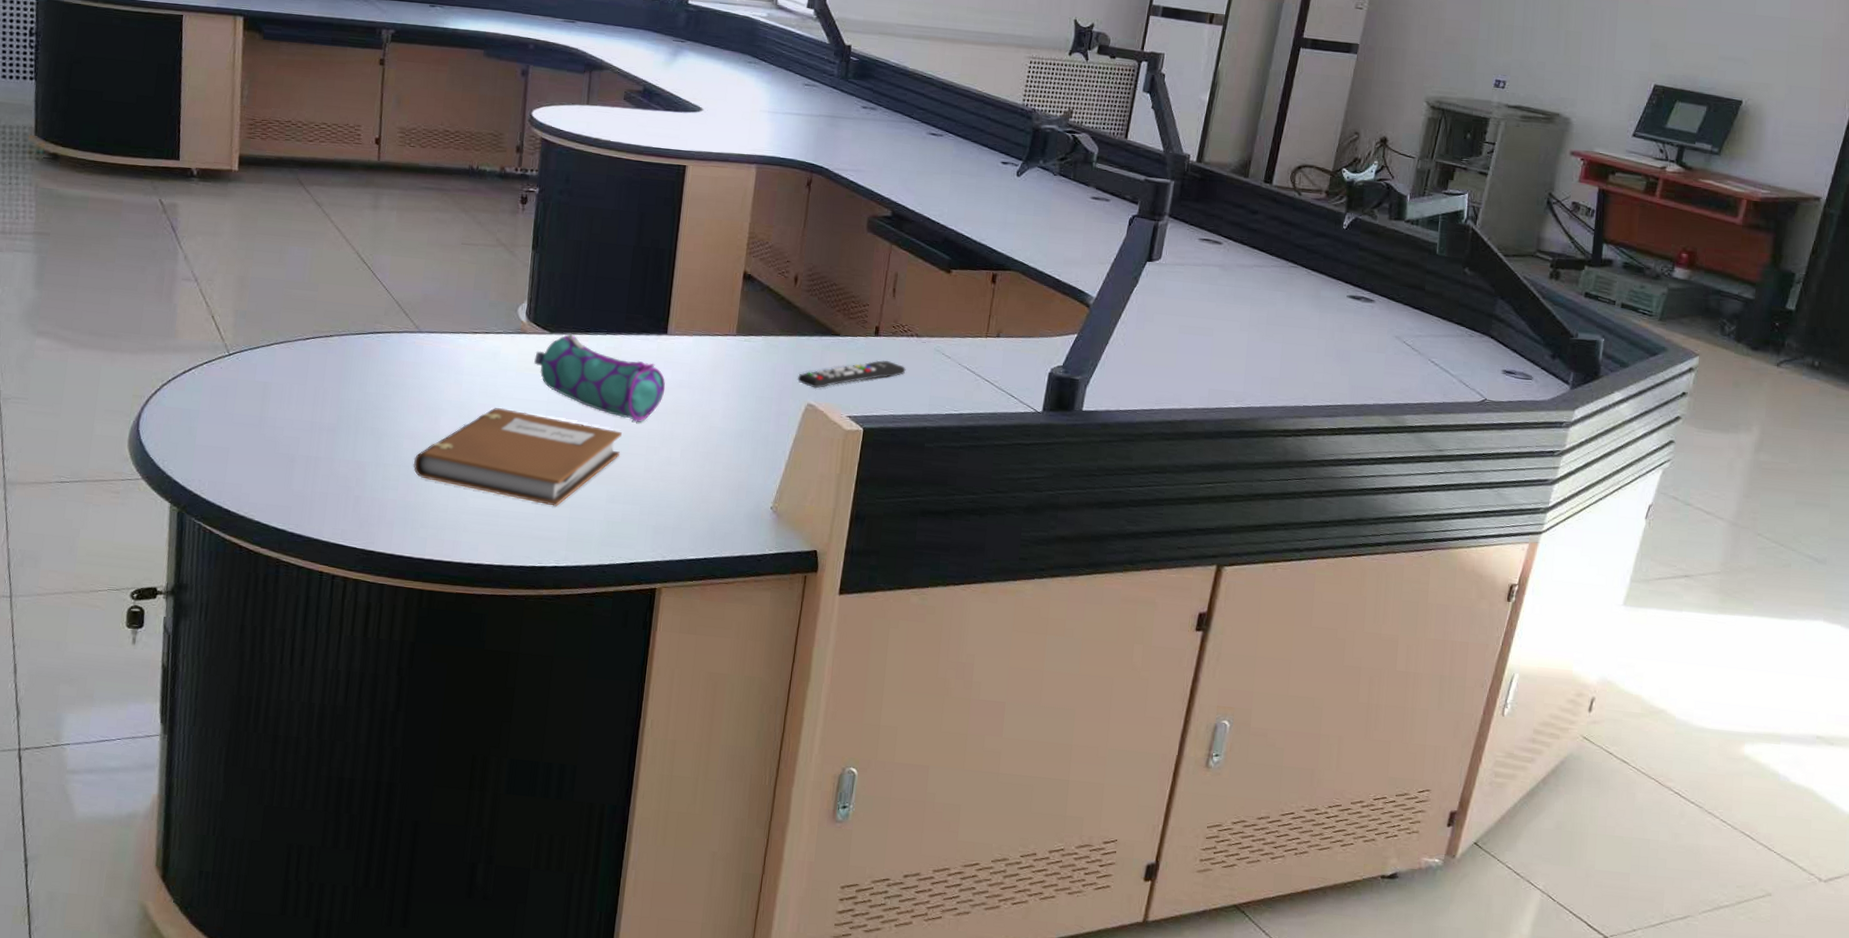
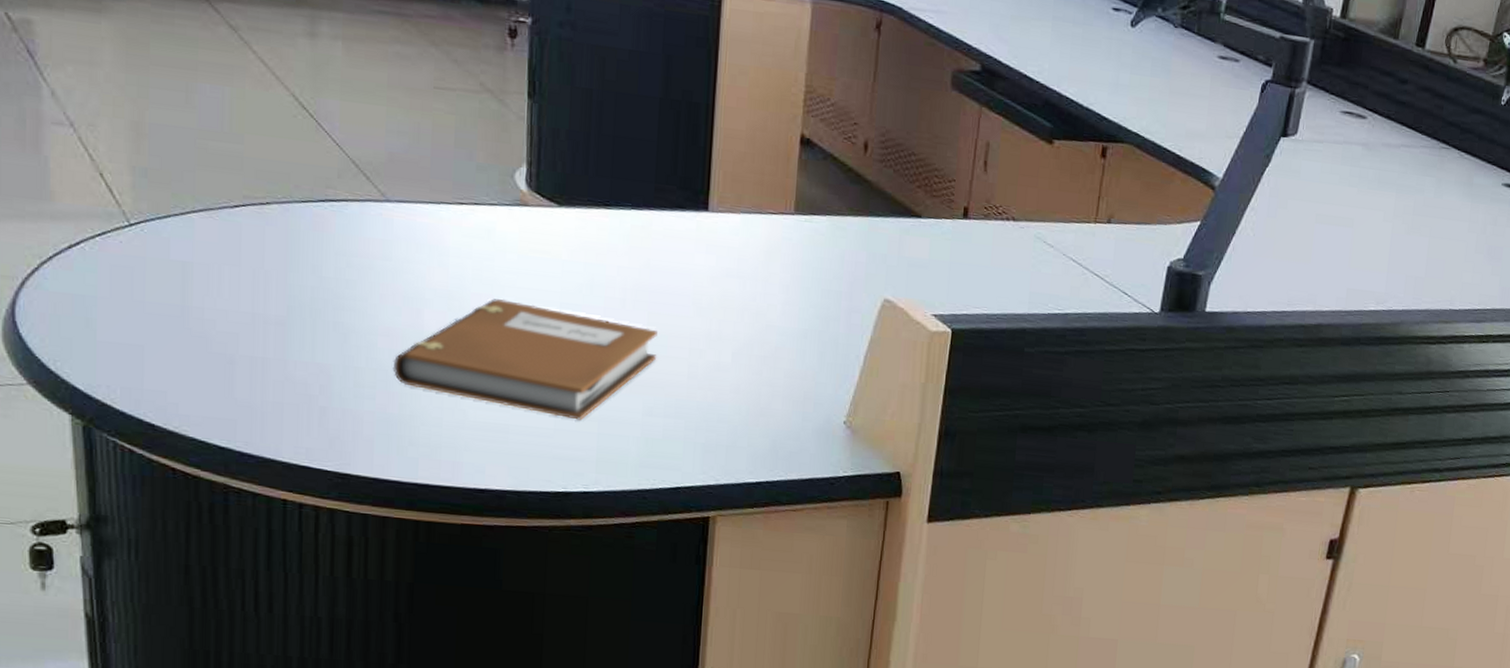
pencil case: present [534,333,666,422] -> none [540,206,710,319]
remote control: present [798,360,906,389] -> none [871,248,1001,281]

